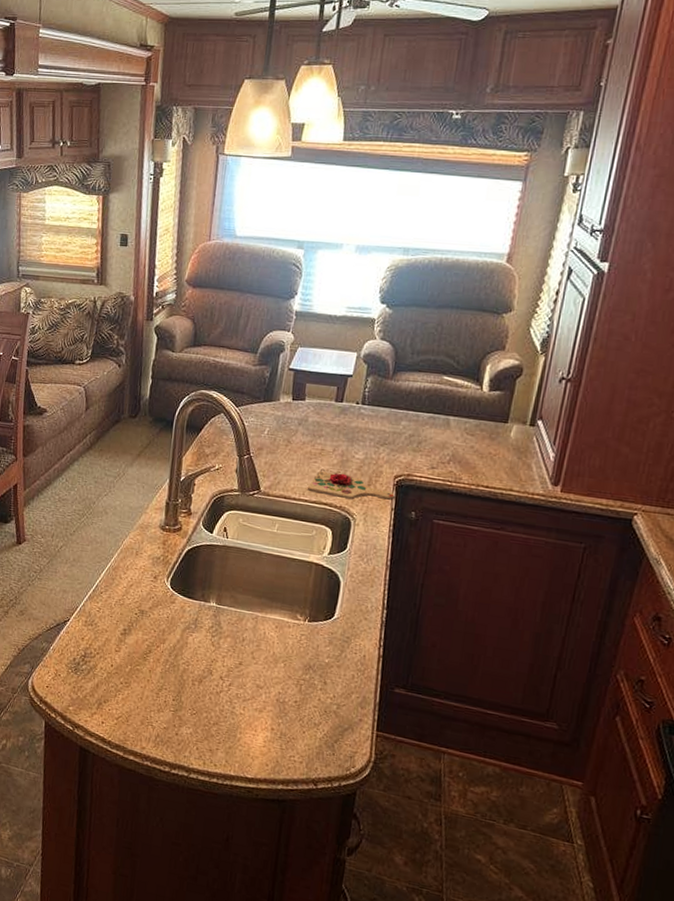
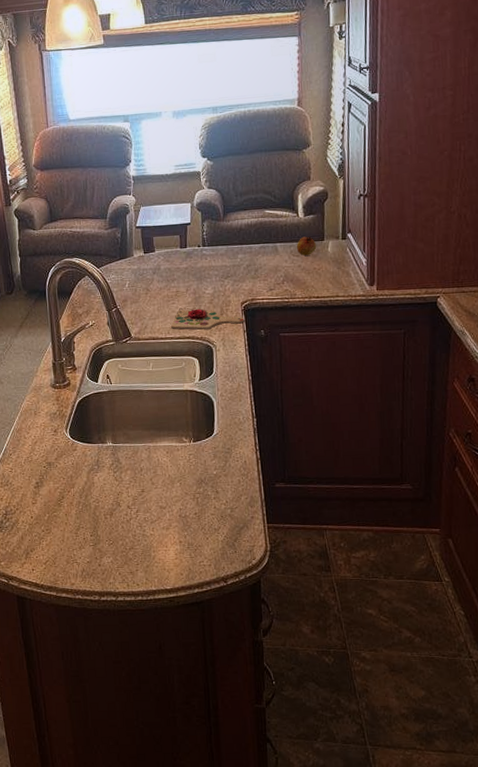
fruit: none [473,414,498,437] -> present [297,236,317,256]

